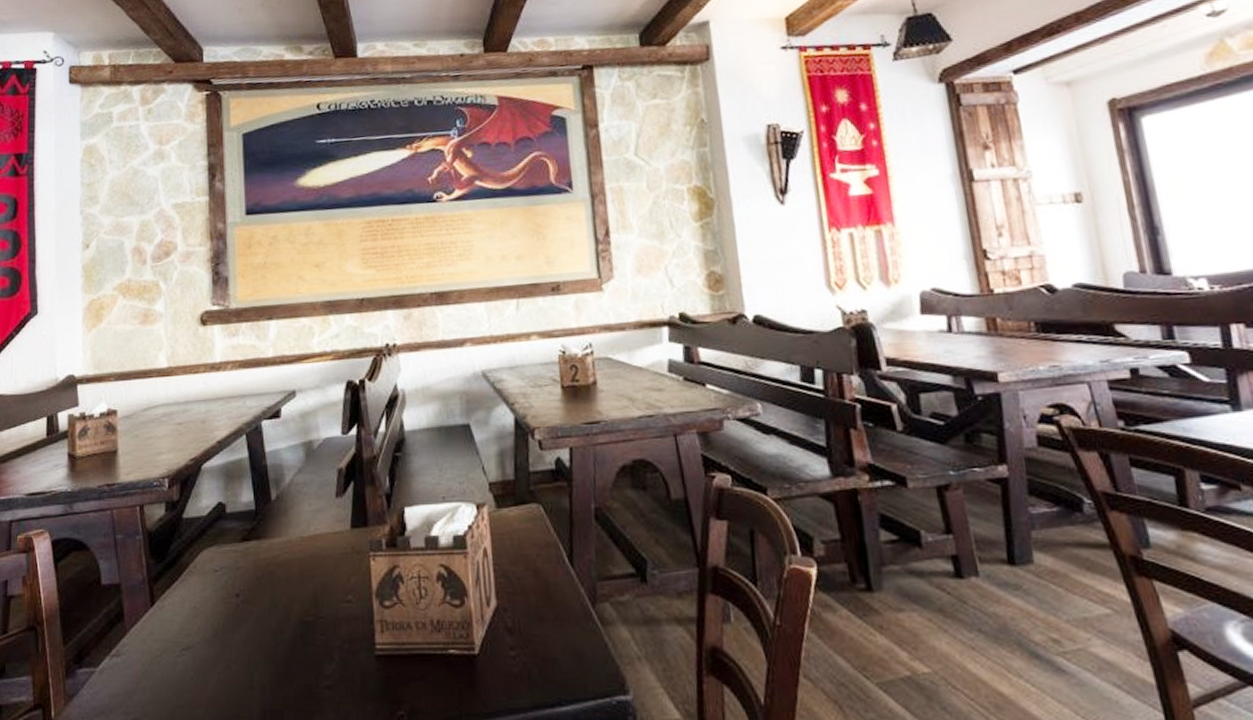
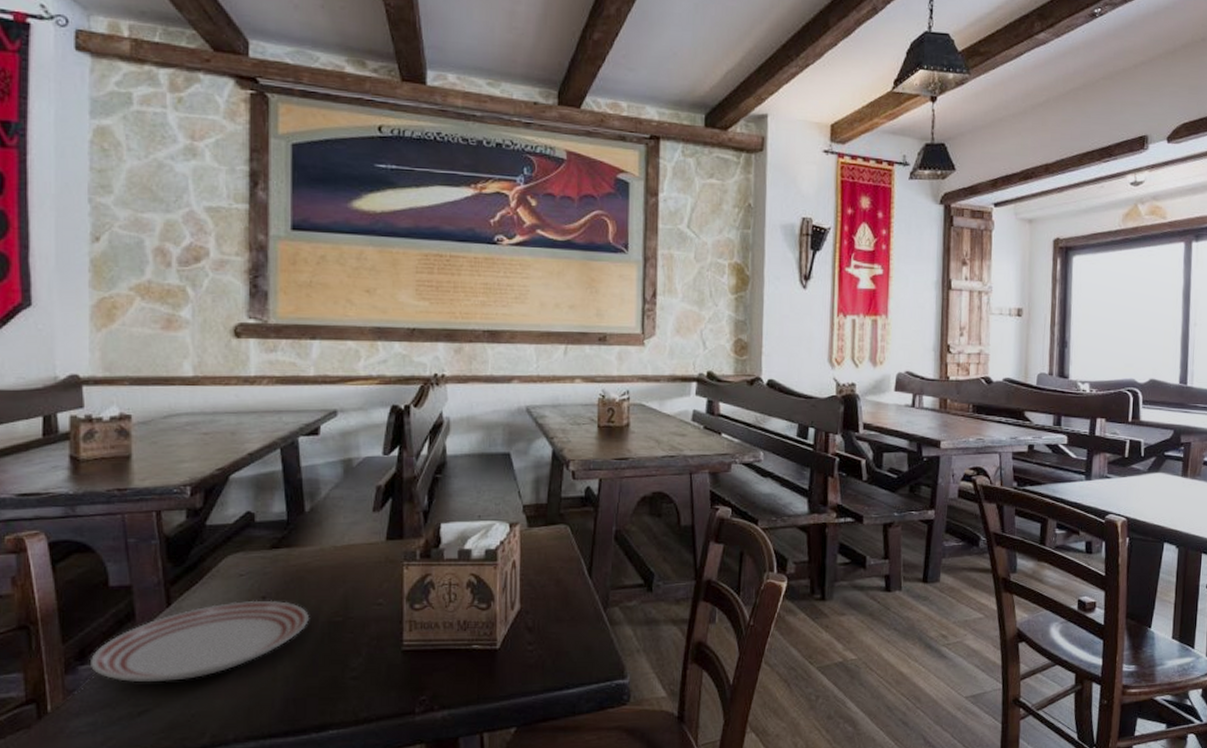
dinner plate: none [87,597,282,687] -> present [91,600,310,682]

